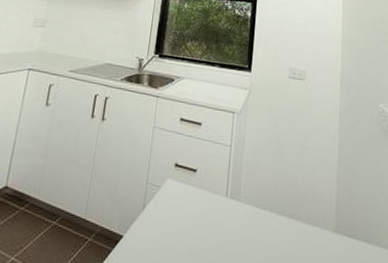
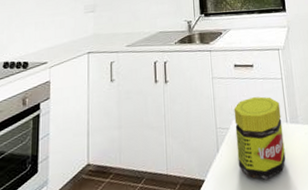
jar: none [163,159,223,254] -> present [234,96,286,180]

